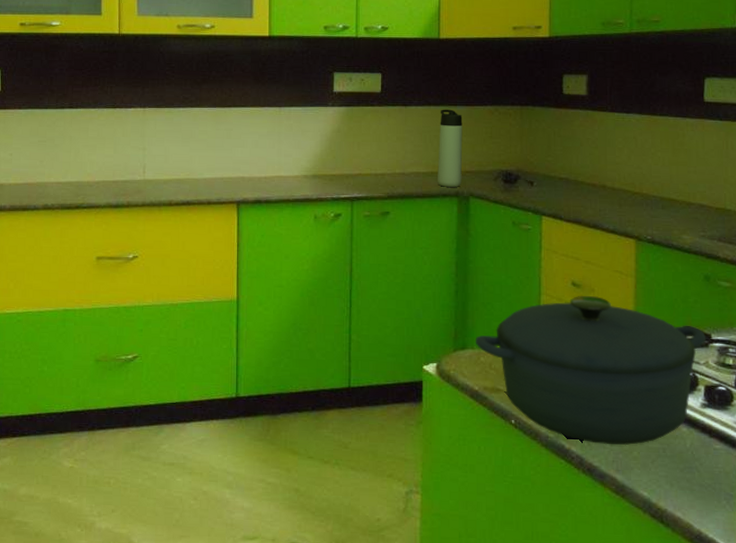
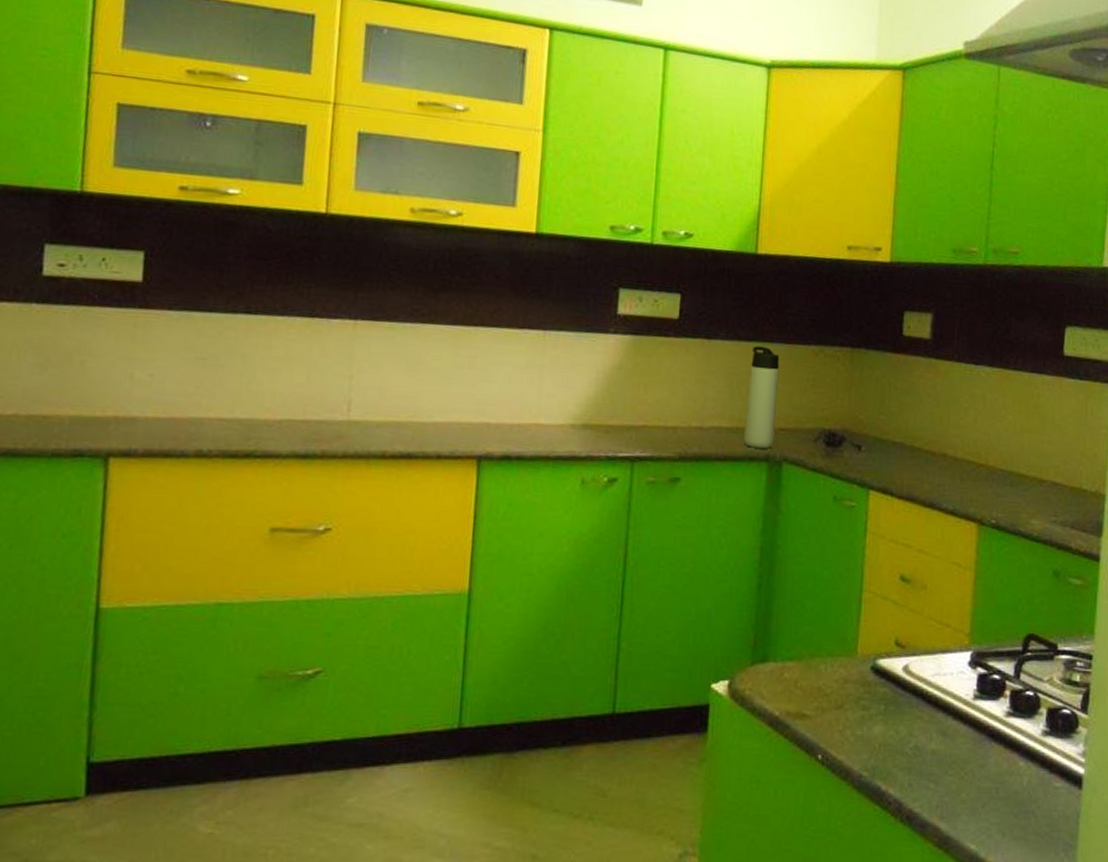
cooking pot: present [475,295,706,445] -> none [778,593,1051,784]

